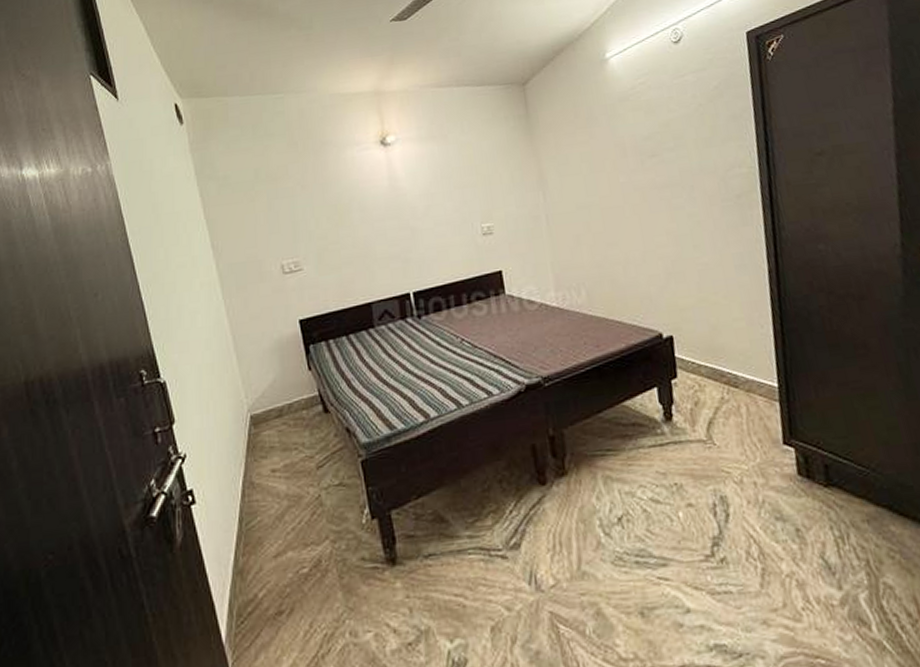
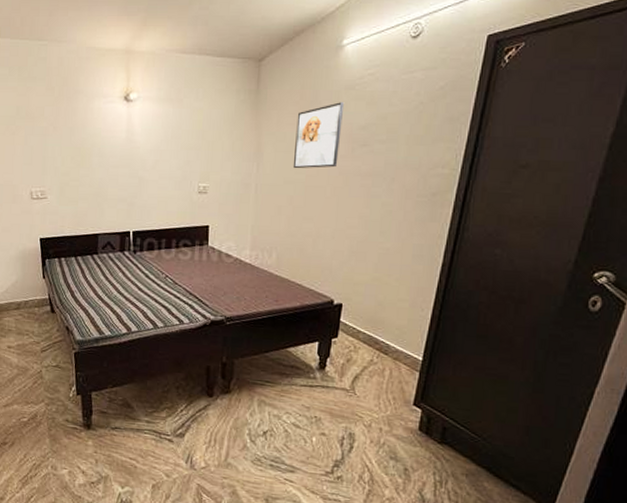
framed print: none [575,115,630,192] -> present [292,102,345,169]

